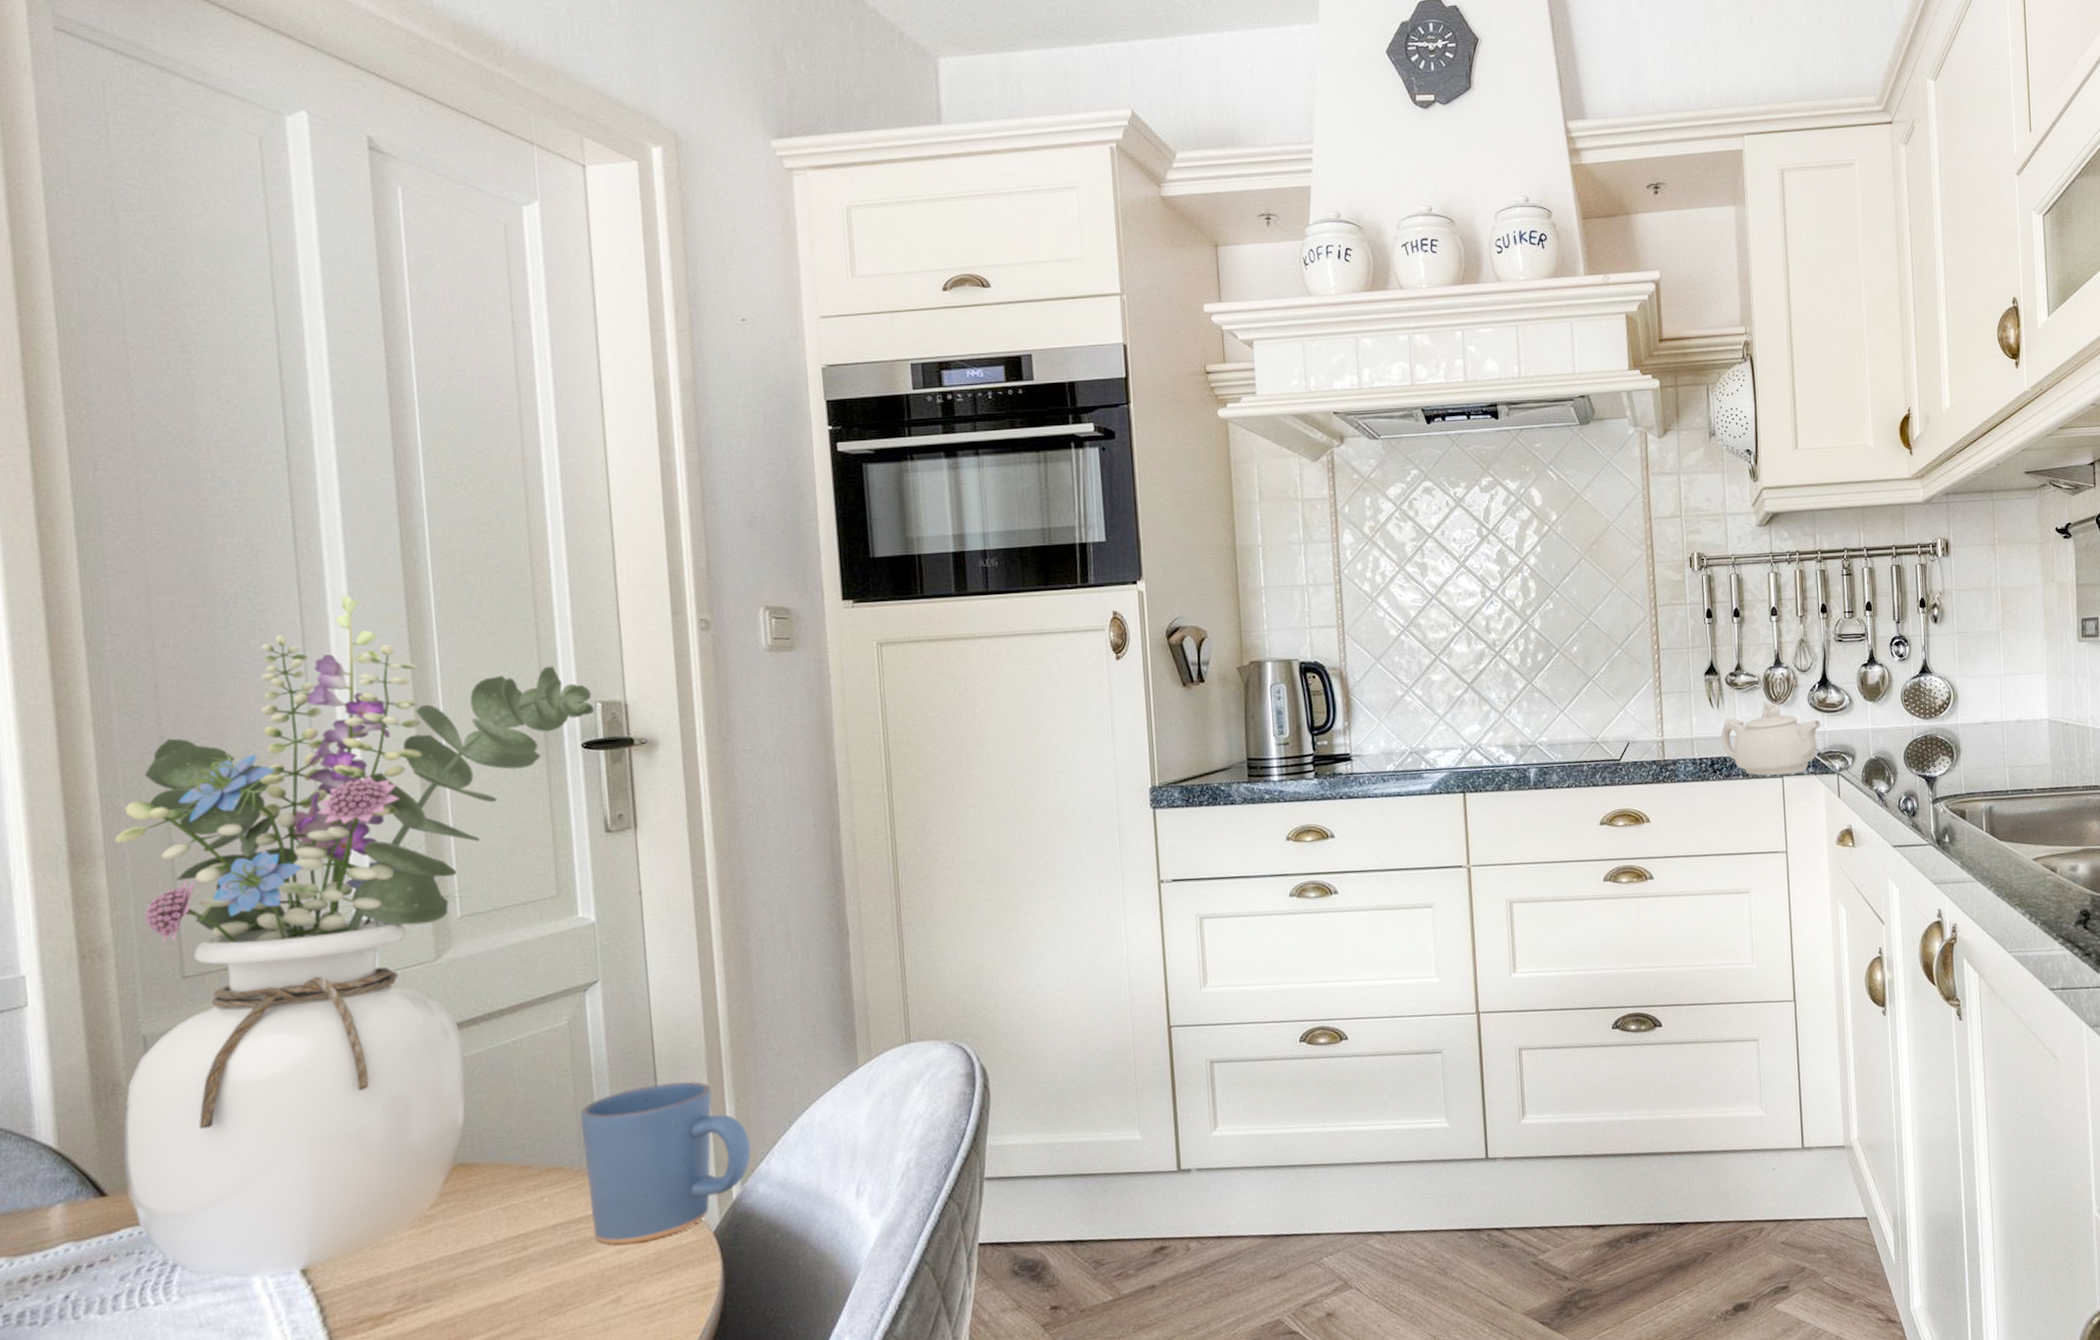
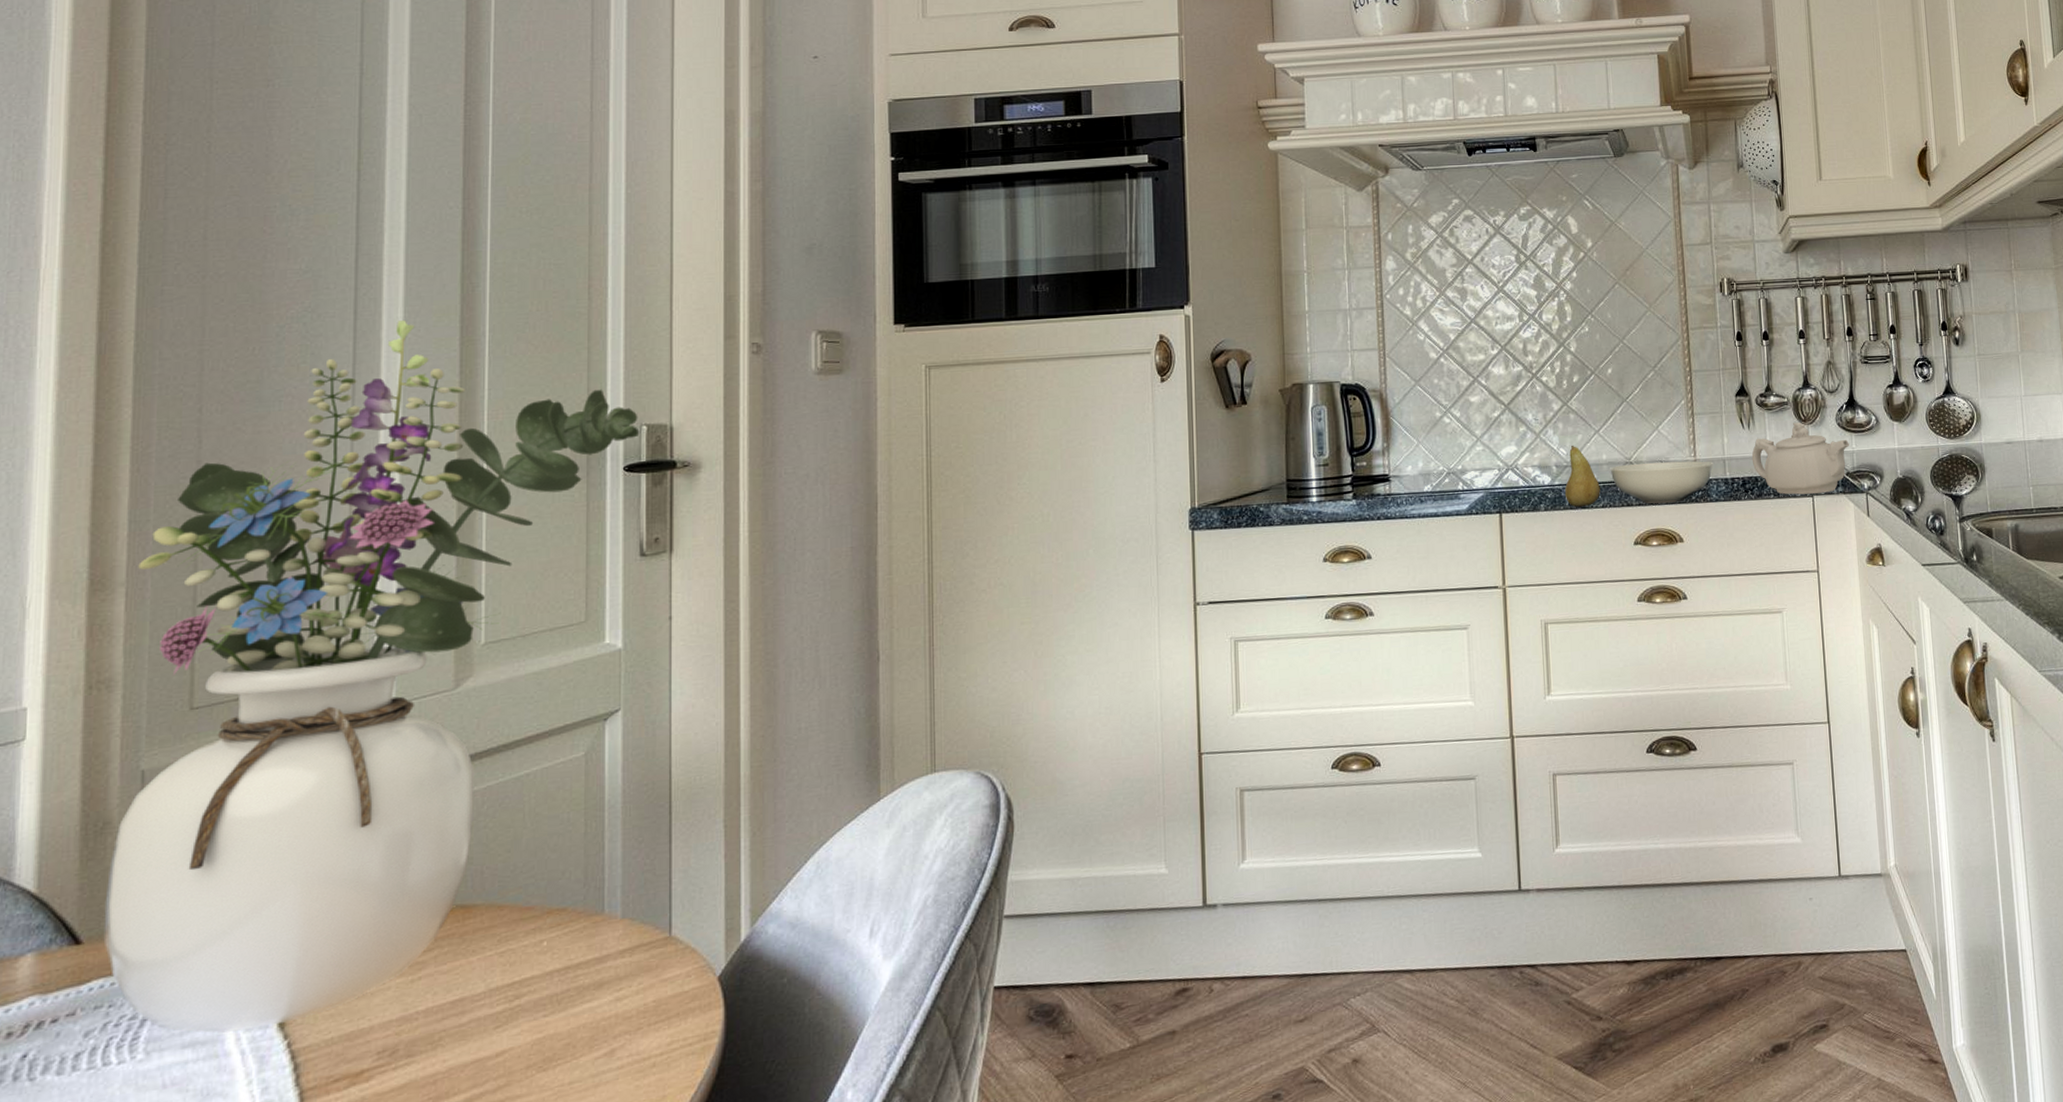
mug: present [580,1081,752,1245] -> none [588,815,764,992]
fruit: none [1529,724,1566,788] -> present [1564,445,1600,508]
bowl: none [1575,741,1682,784] -> present [1610,461,1714,504]

